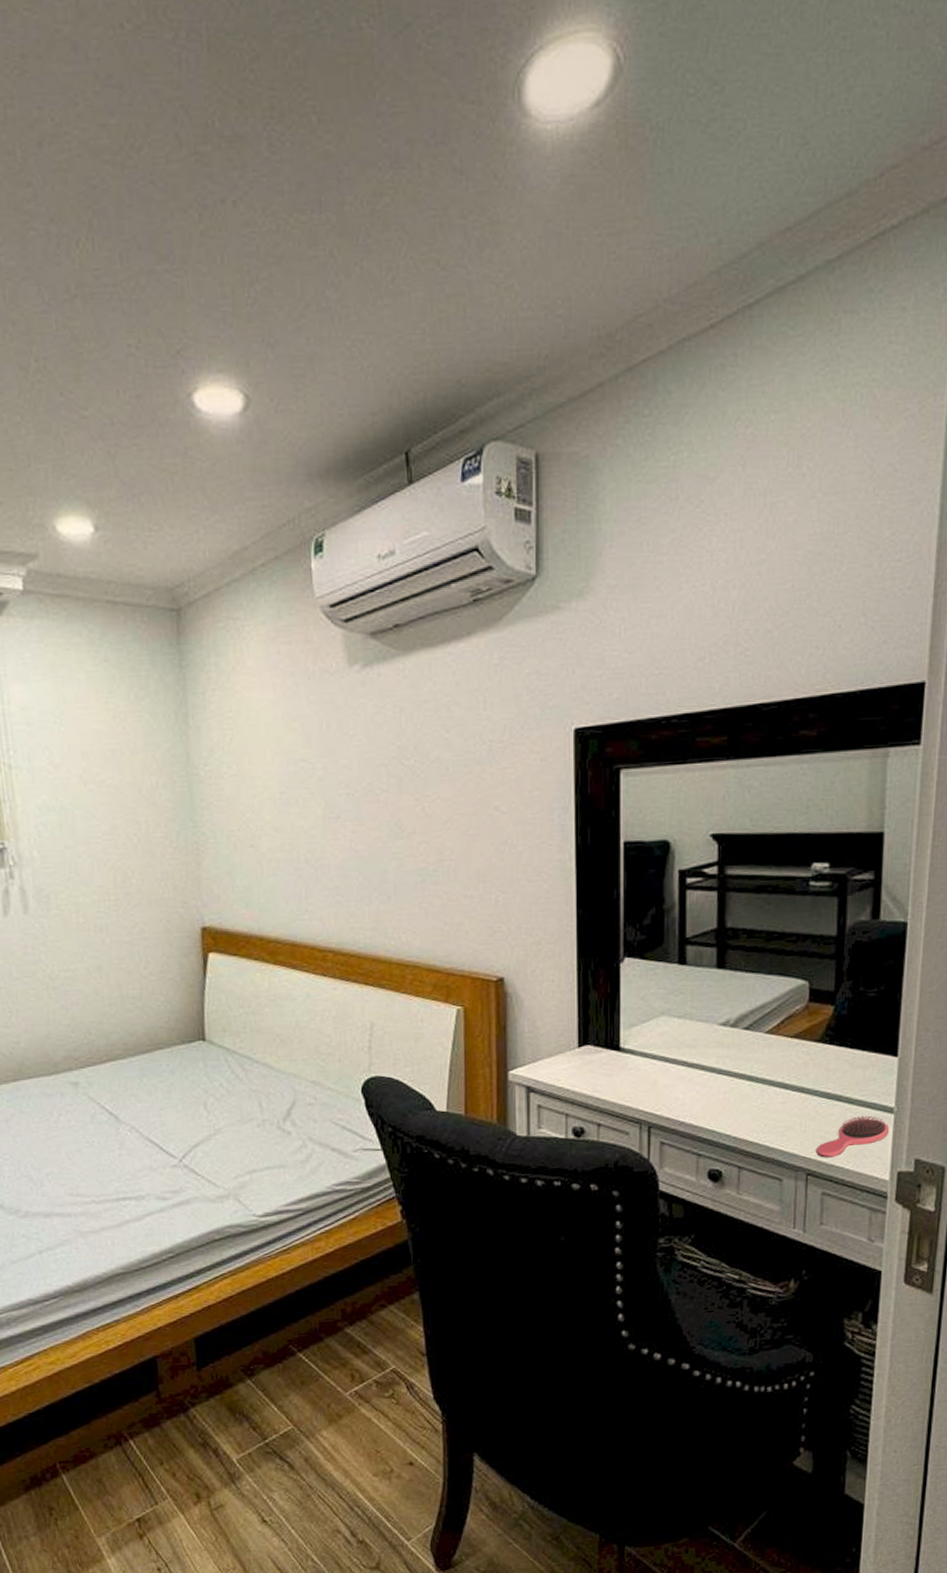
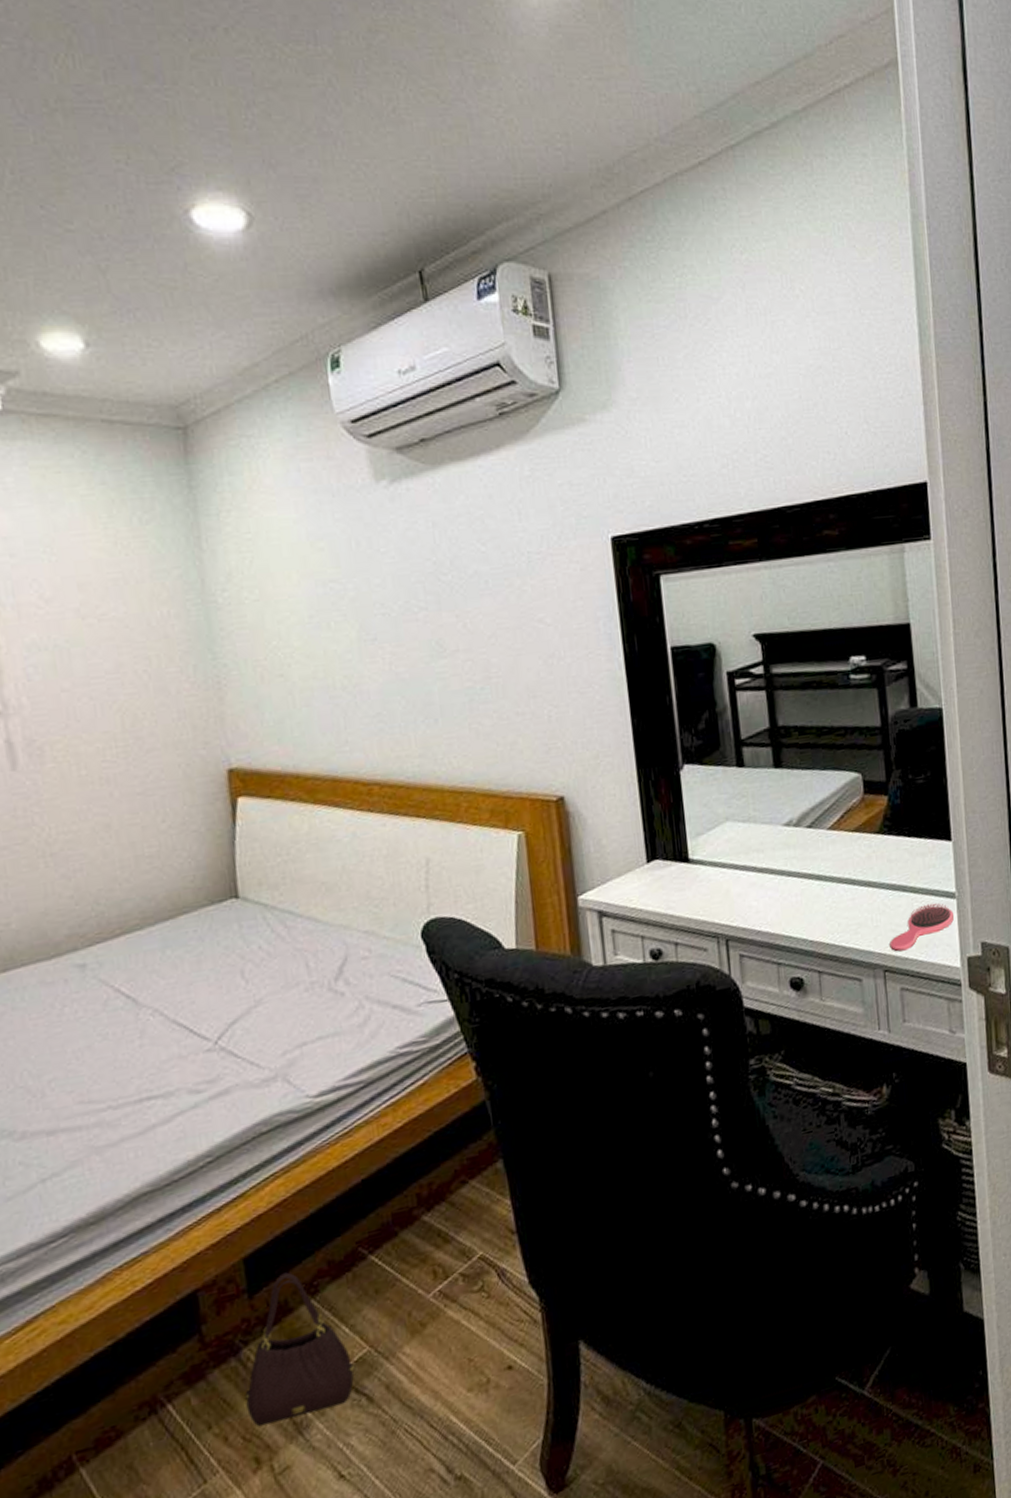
handbag: none [189,1355,280,1471] -> present [244,1272,355,1427]

